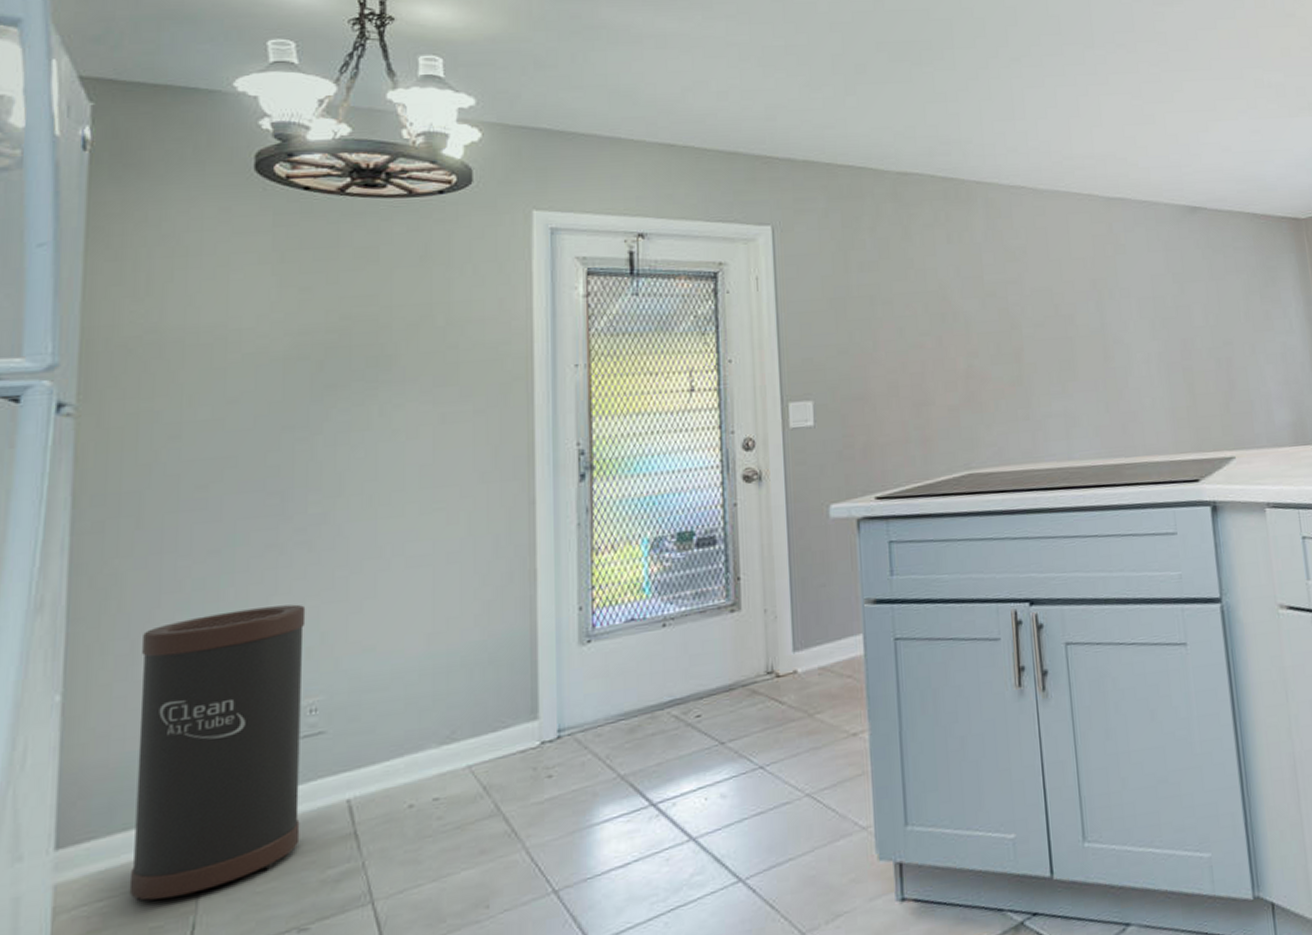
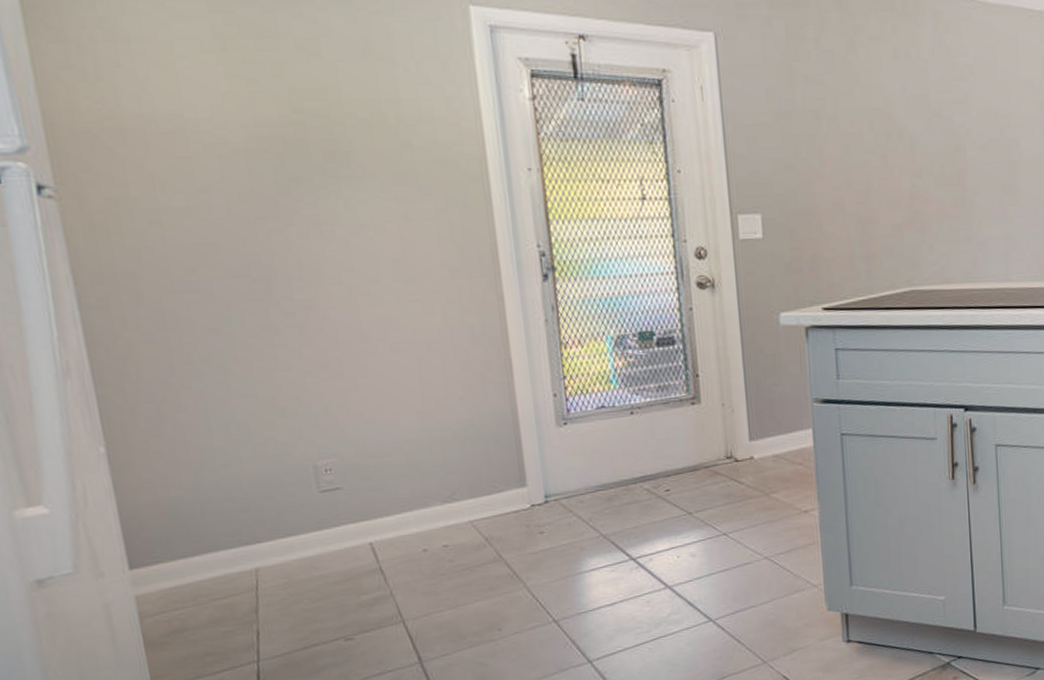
trash can: present [129,604,306,902] -> none [165,380,335,612]

